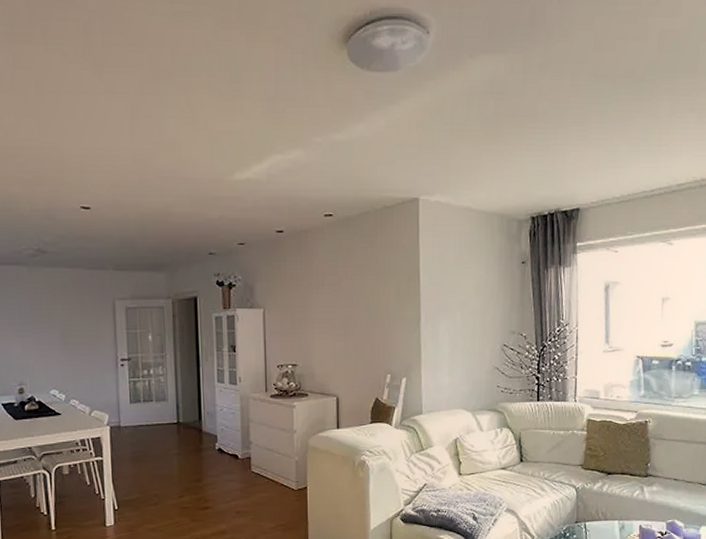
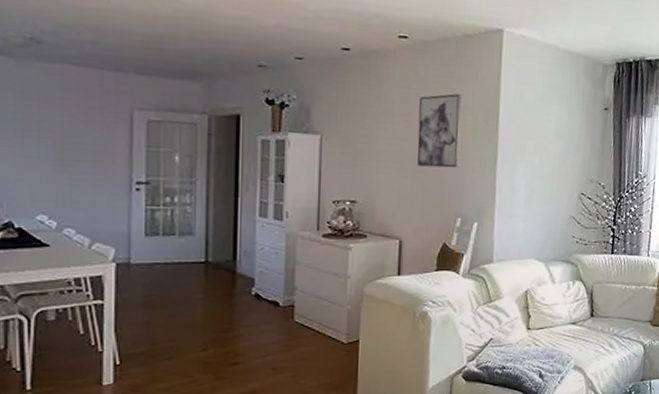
wall art: none [347,262,386,330] -> present [417,94,462,168]

